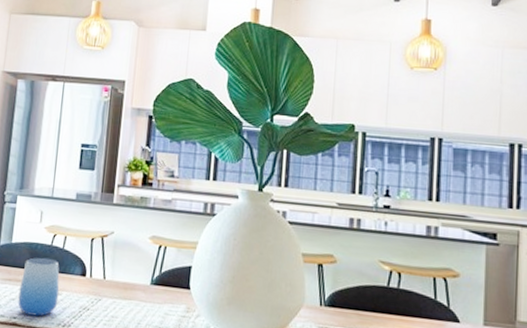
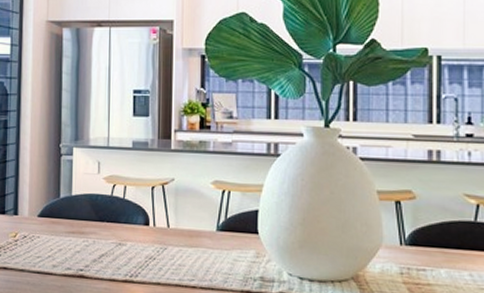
cup: present [18,257,60,317] -> none [83,208,124,268]

